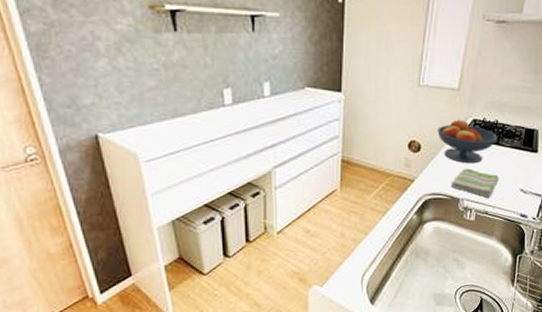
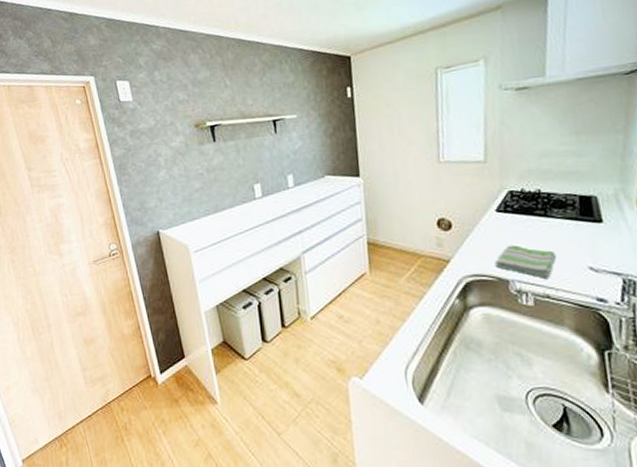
fruit bowl: present [437,119,498,164] -> none [468,192,545,240]

